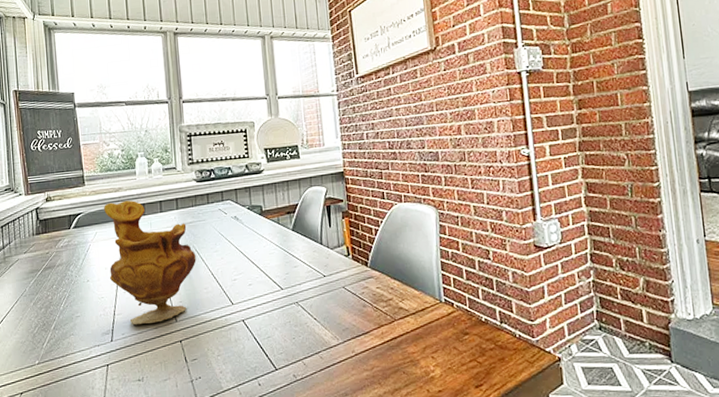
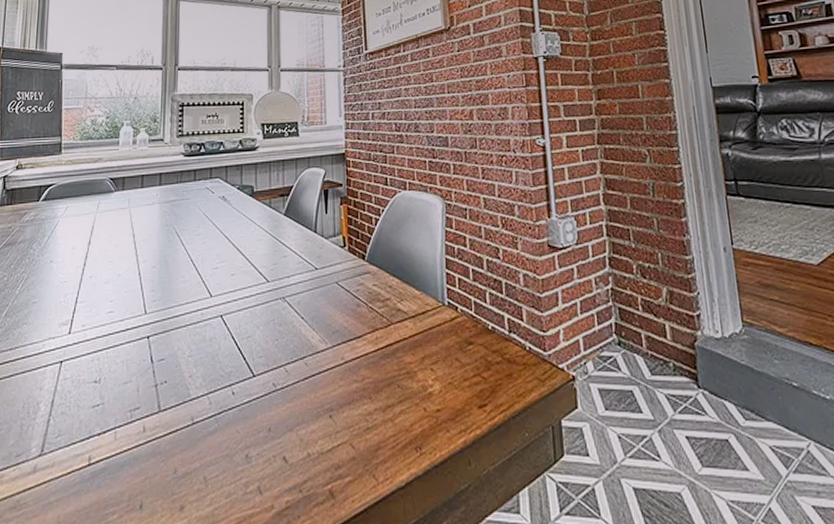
vase: present [104,200,196,324] -> none [77,172,176,315]

